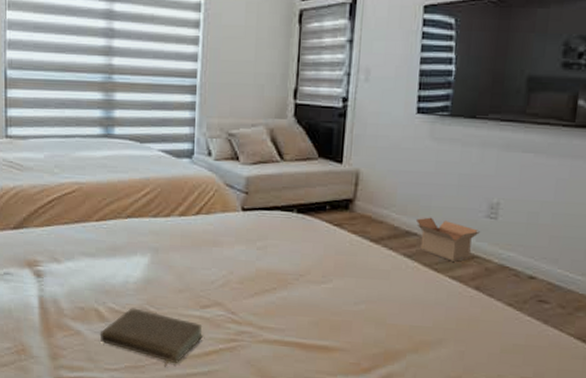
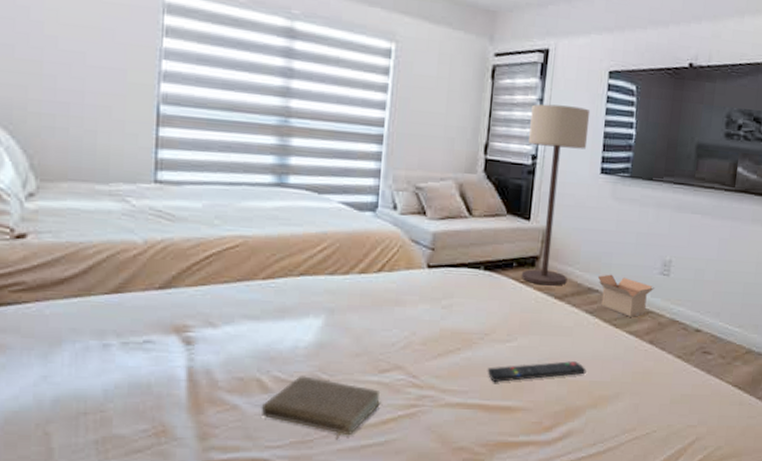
remote control: none [303,304,406,322] -> present [487,361,586,382]
floor lamp: none [335,45,404,229] -> present [522,104,591,286]

